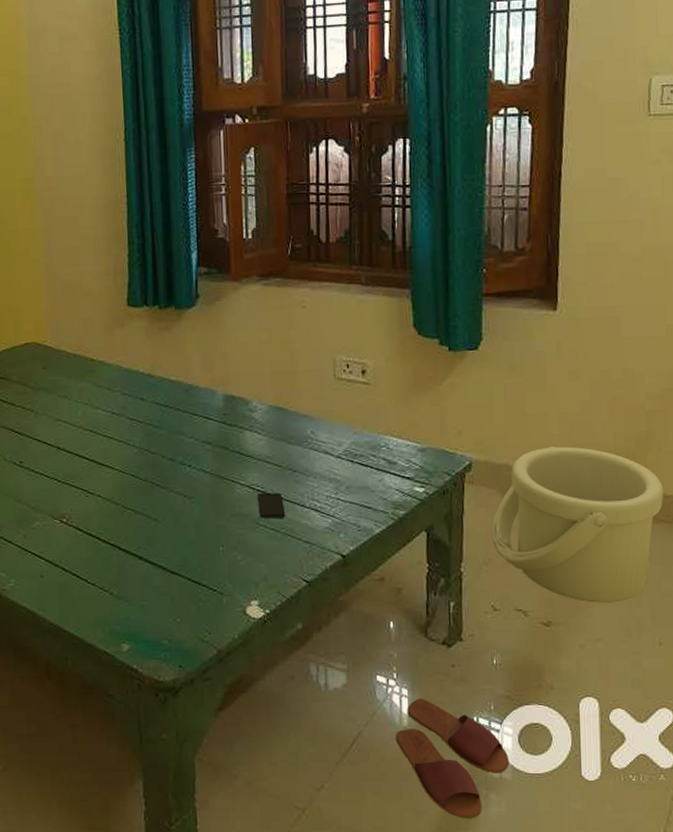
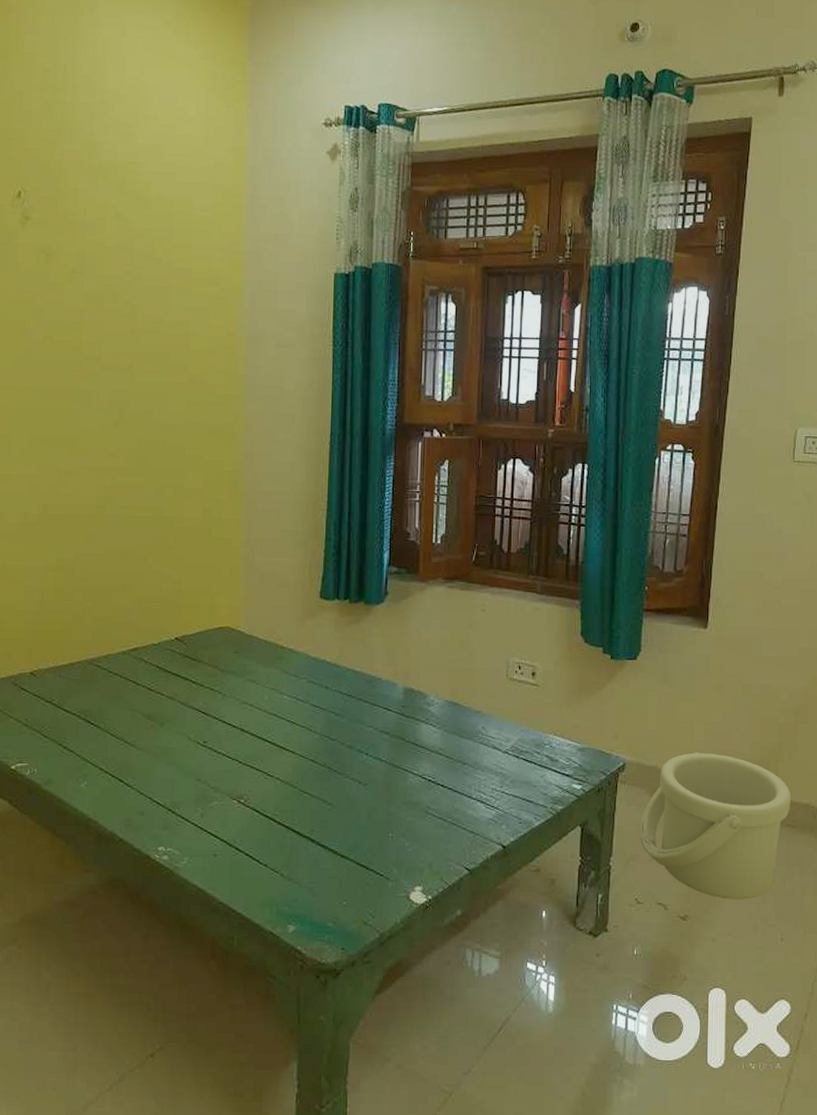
mobile phone: present [257,493,286,518] -> none [427,783,453,808]
slippers: present [396,699,510,818] -> none [541,986,644,1103]

